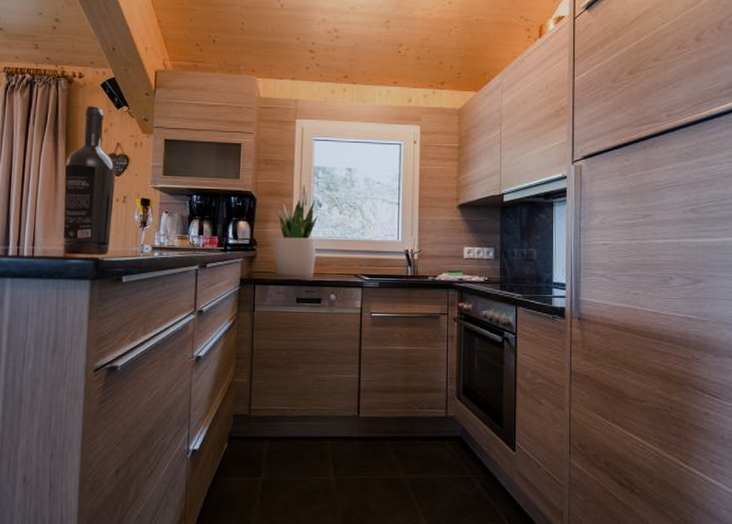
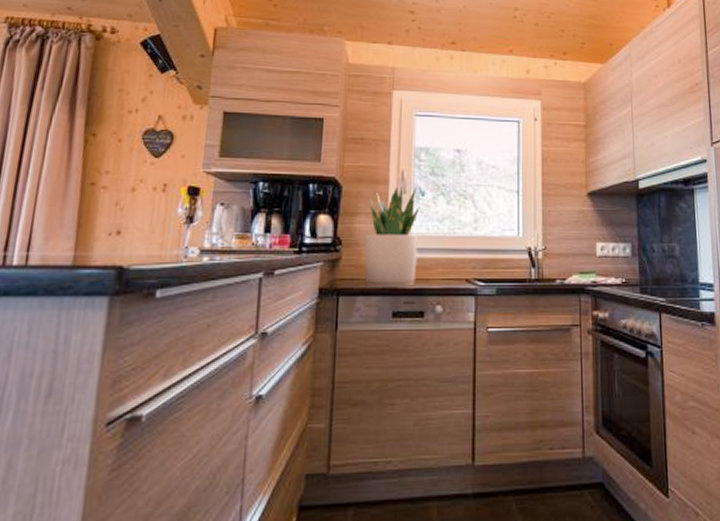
wine bottle: present [63,106,116,256] -> none [72,68,155,262]

